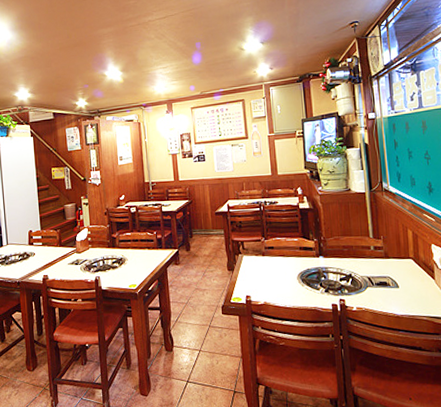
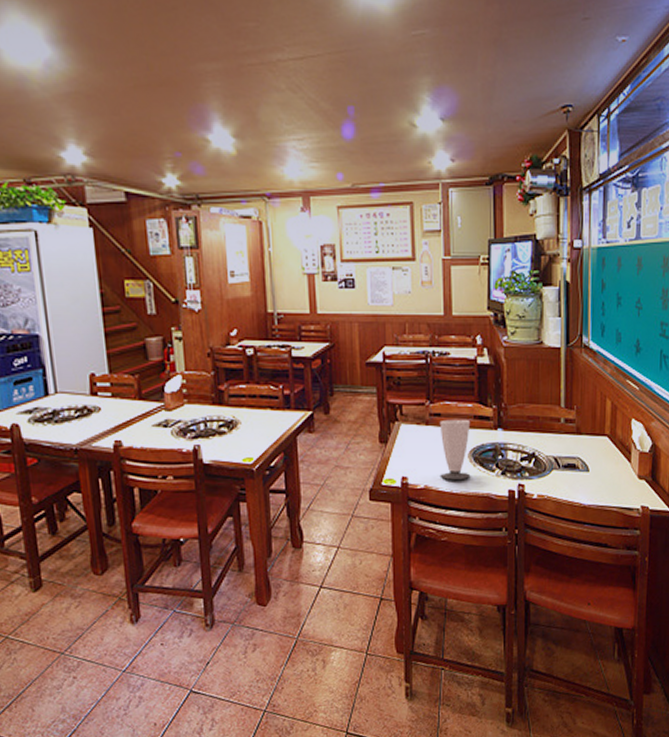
cup: none [273,250,300,297] -> present [439,419,471,480]

